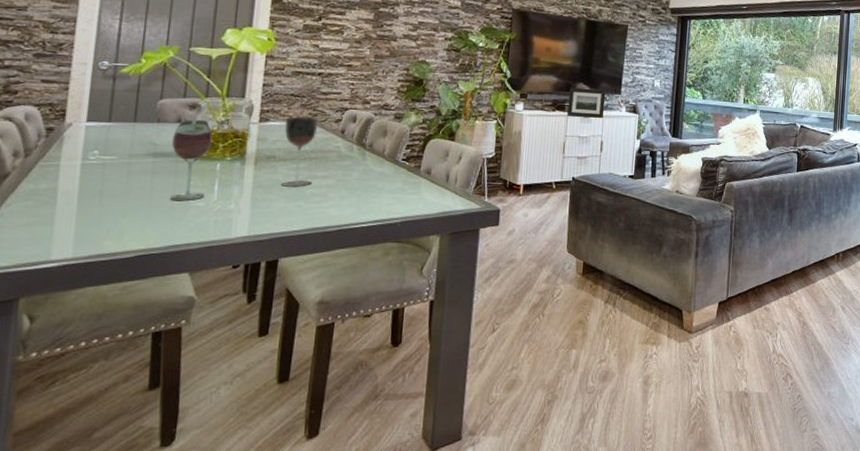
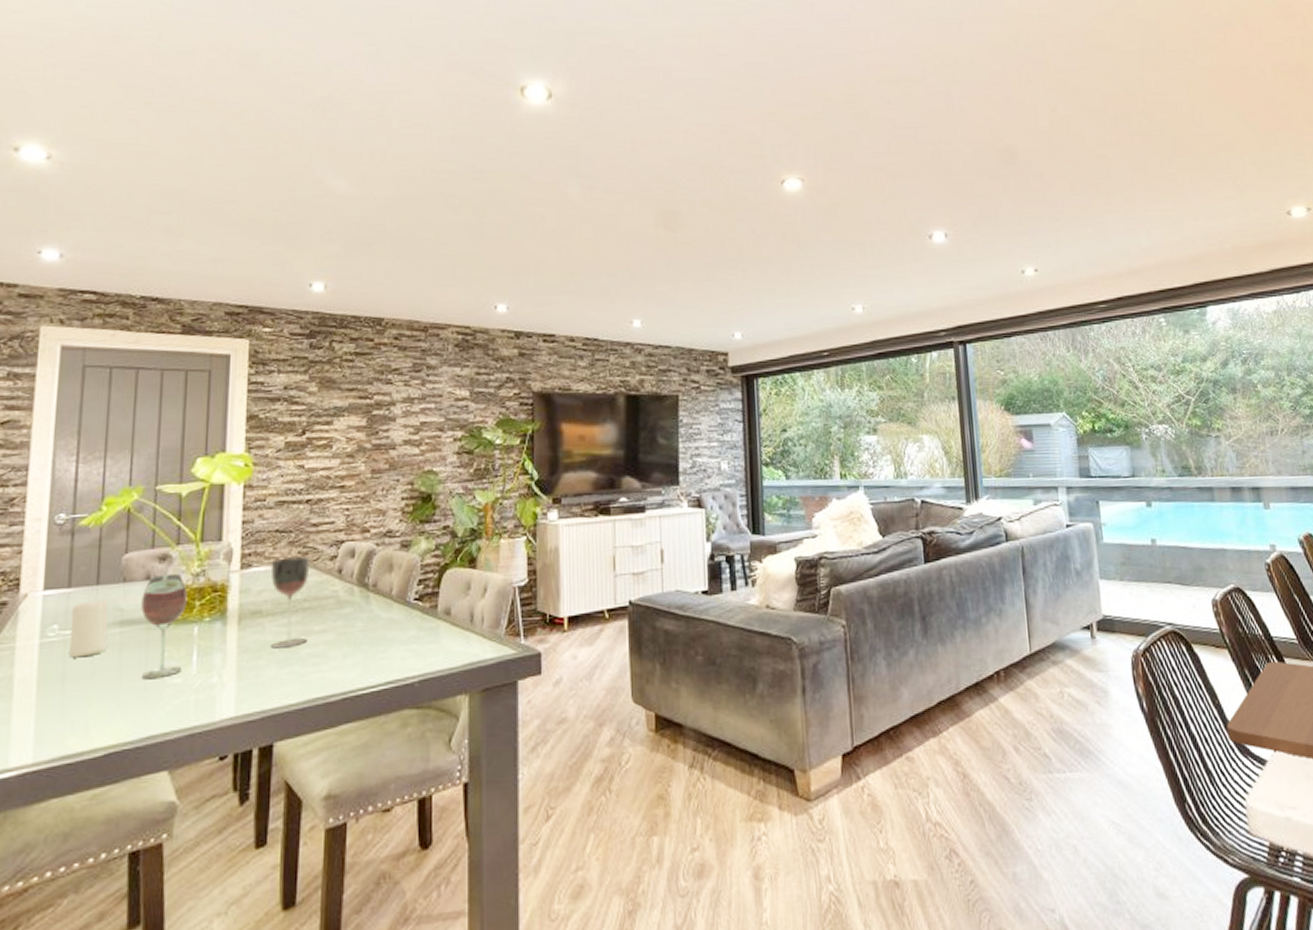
candle: none [107,134,143,179] -> present [68,600,109,658]
picture frame: present [567,87,606,119] -> none [613,481,661,522]

